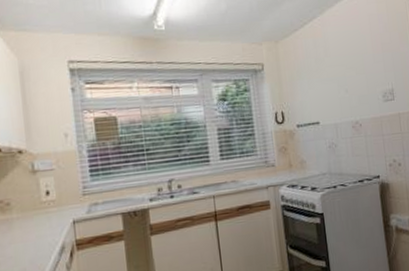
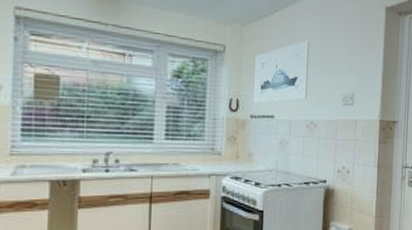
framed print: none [293,46,349,113] -> present [254,40,310,103]

